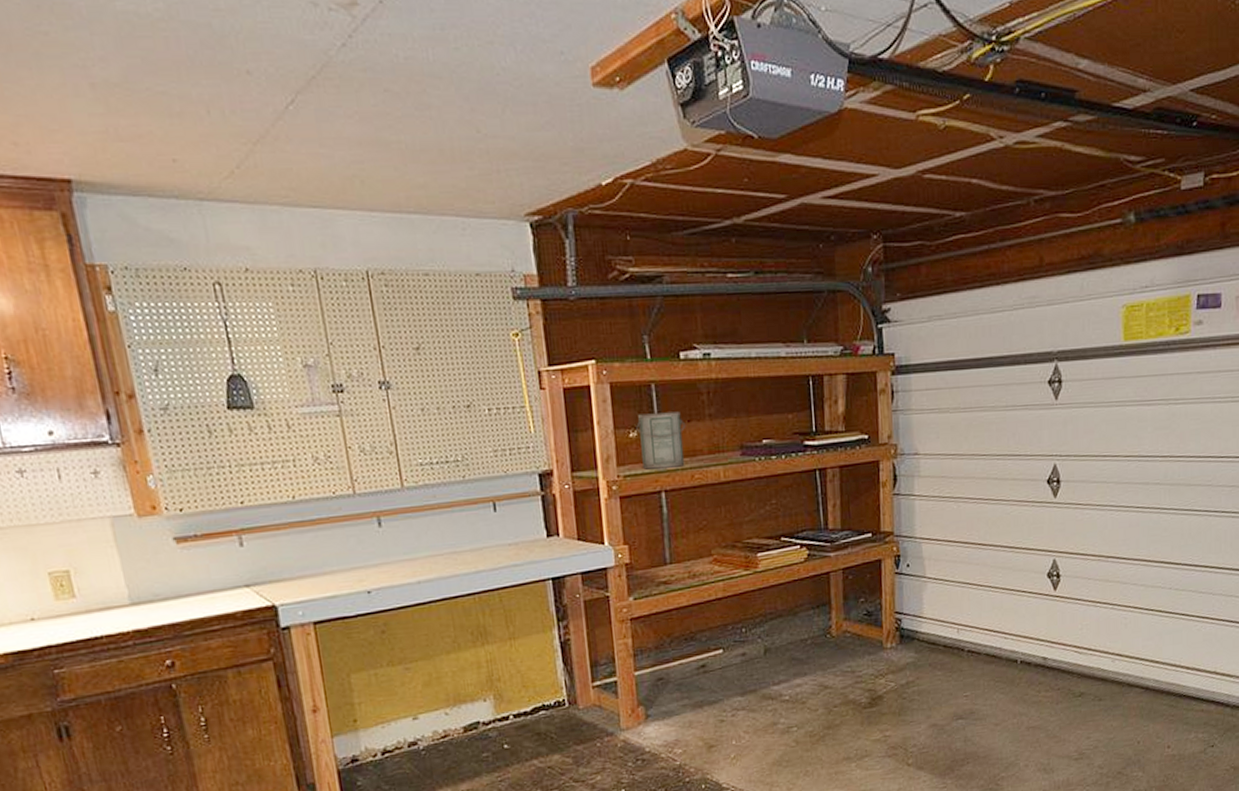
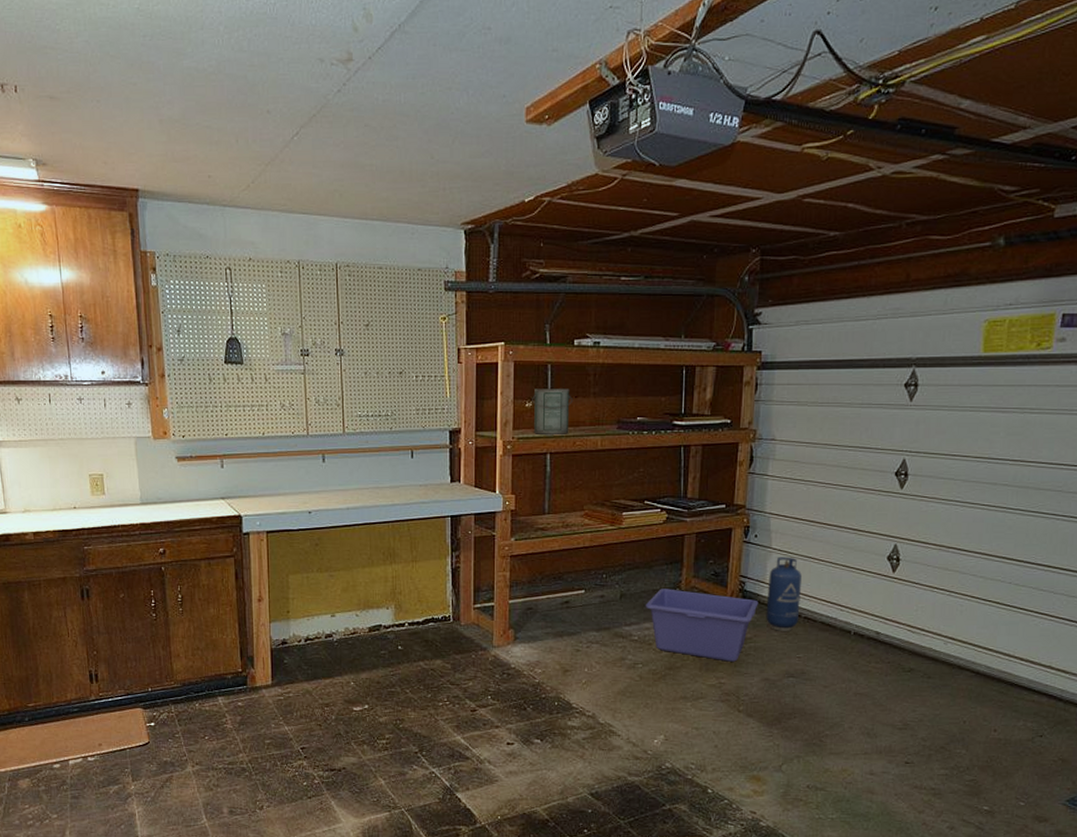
storage bin: none [793,636,918,712] -> present [645,589,759,662]
gas cylinder: none [926,585,963,670] -> present [766,556,802,631]

